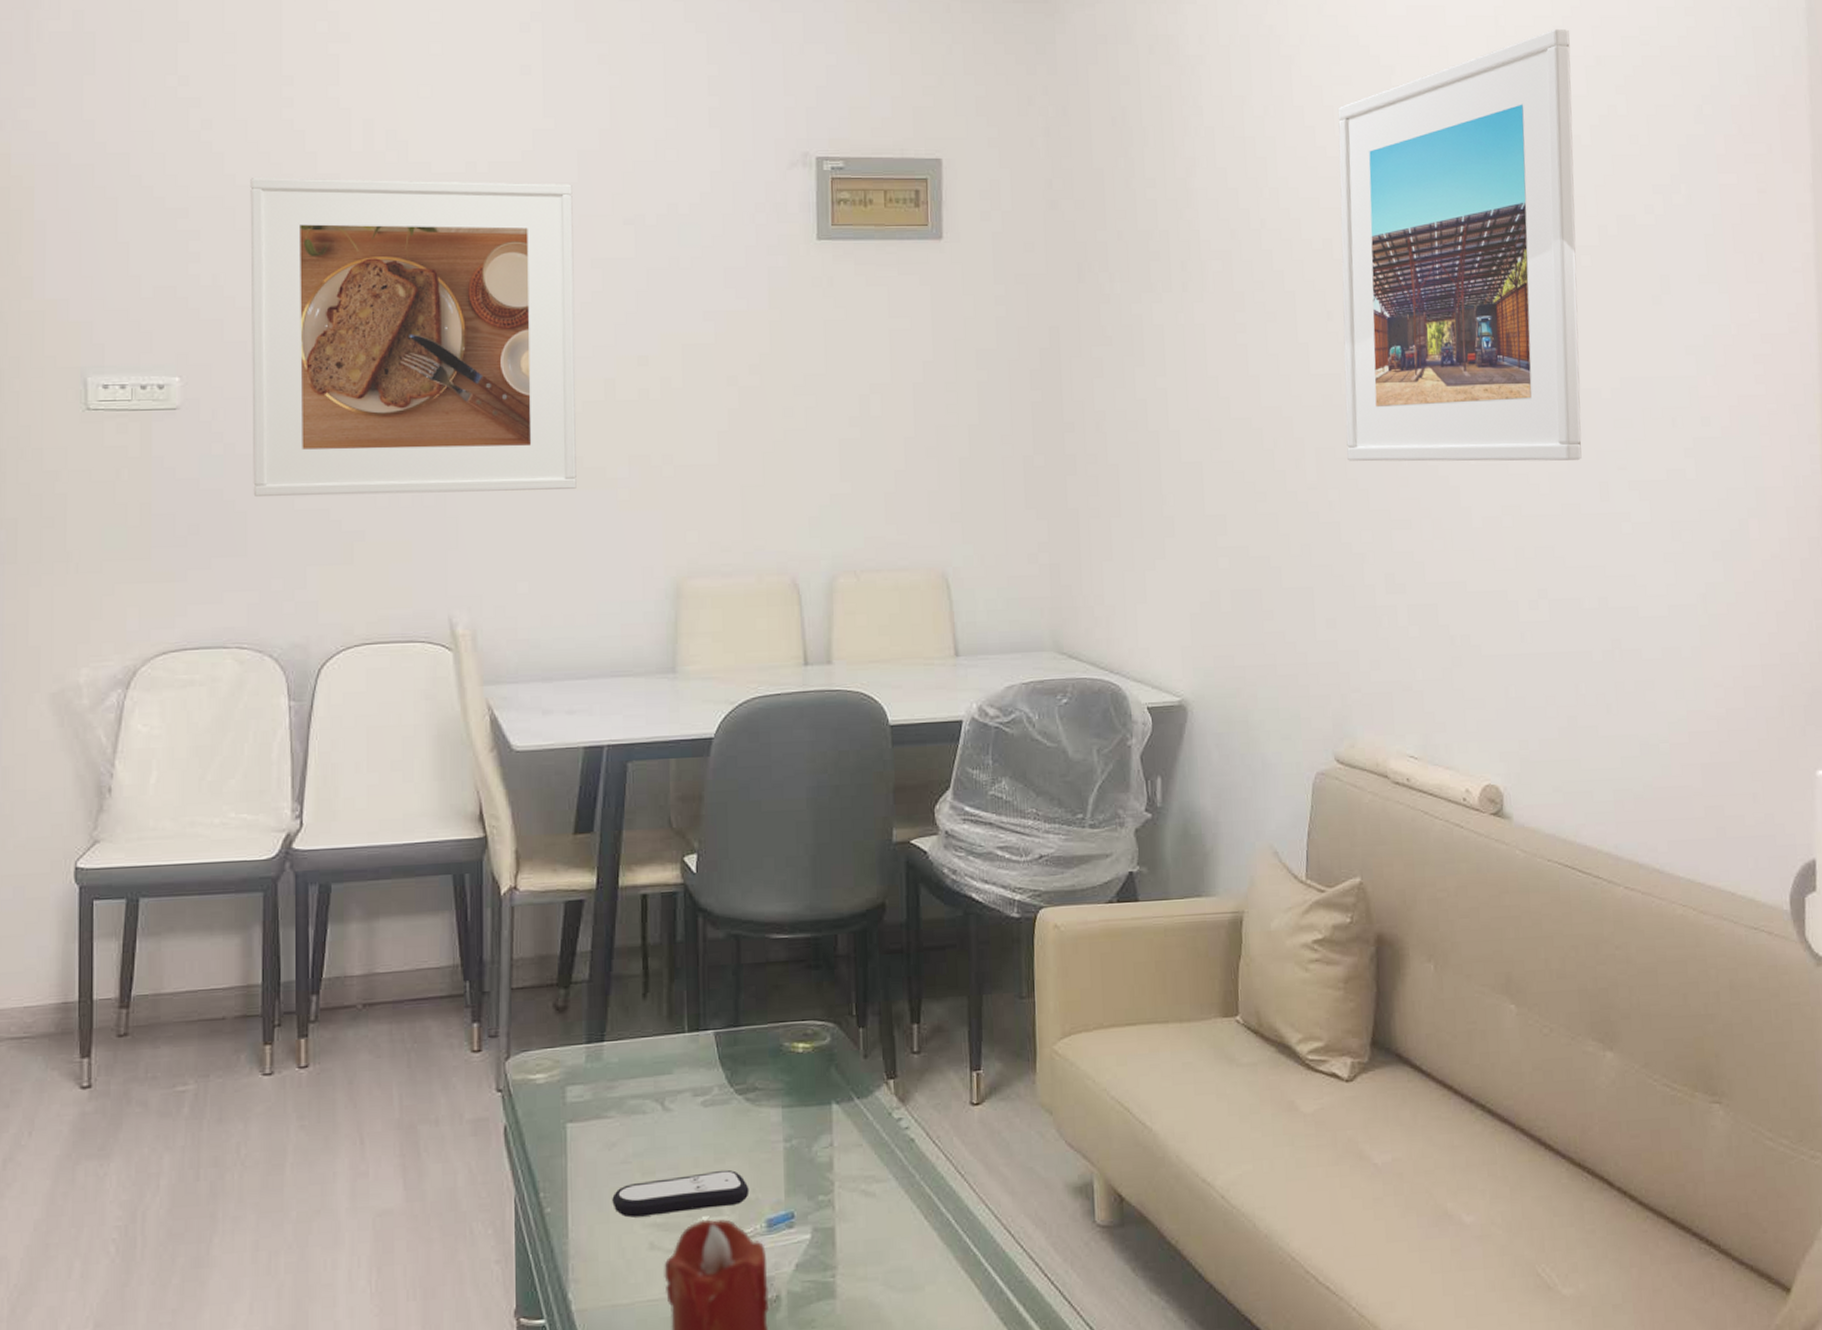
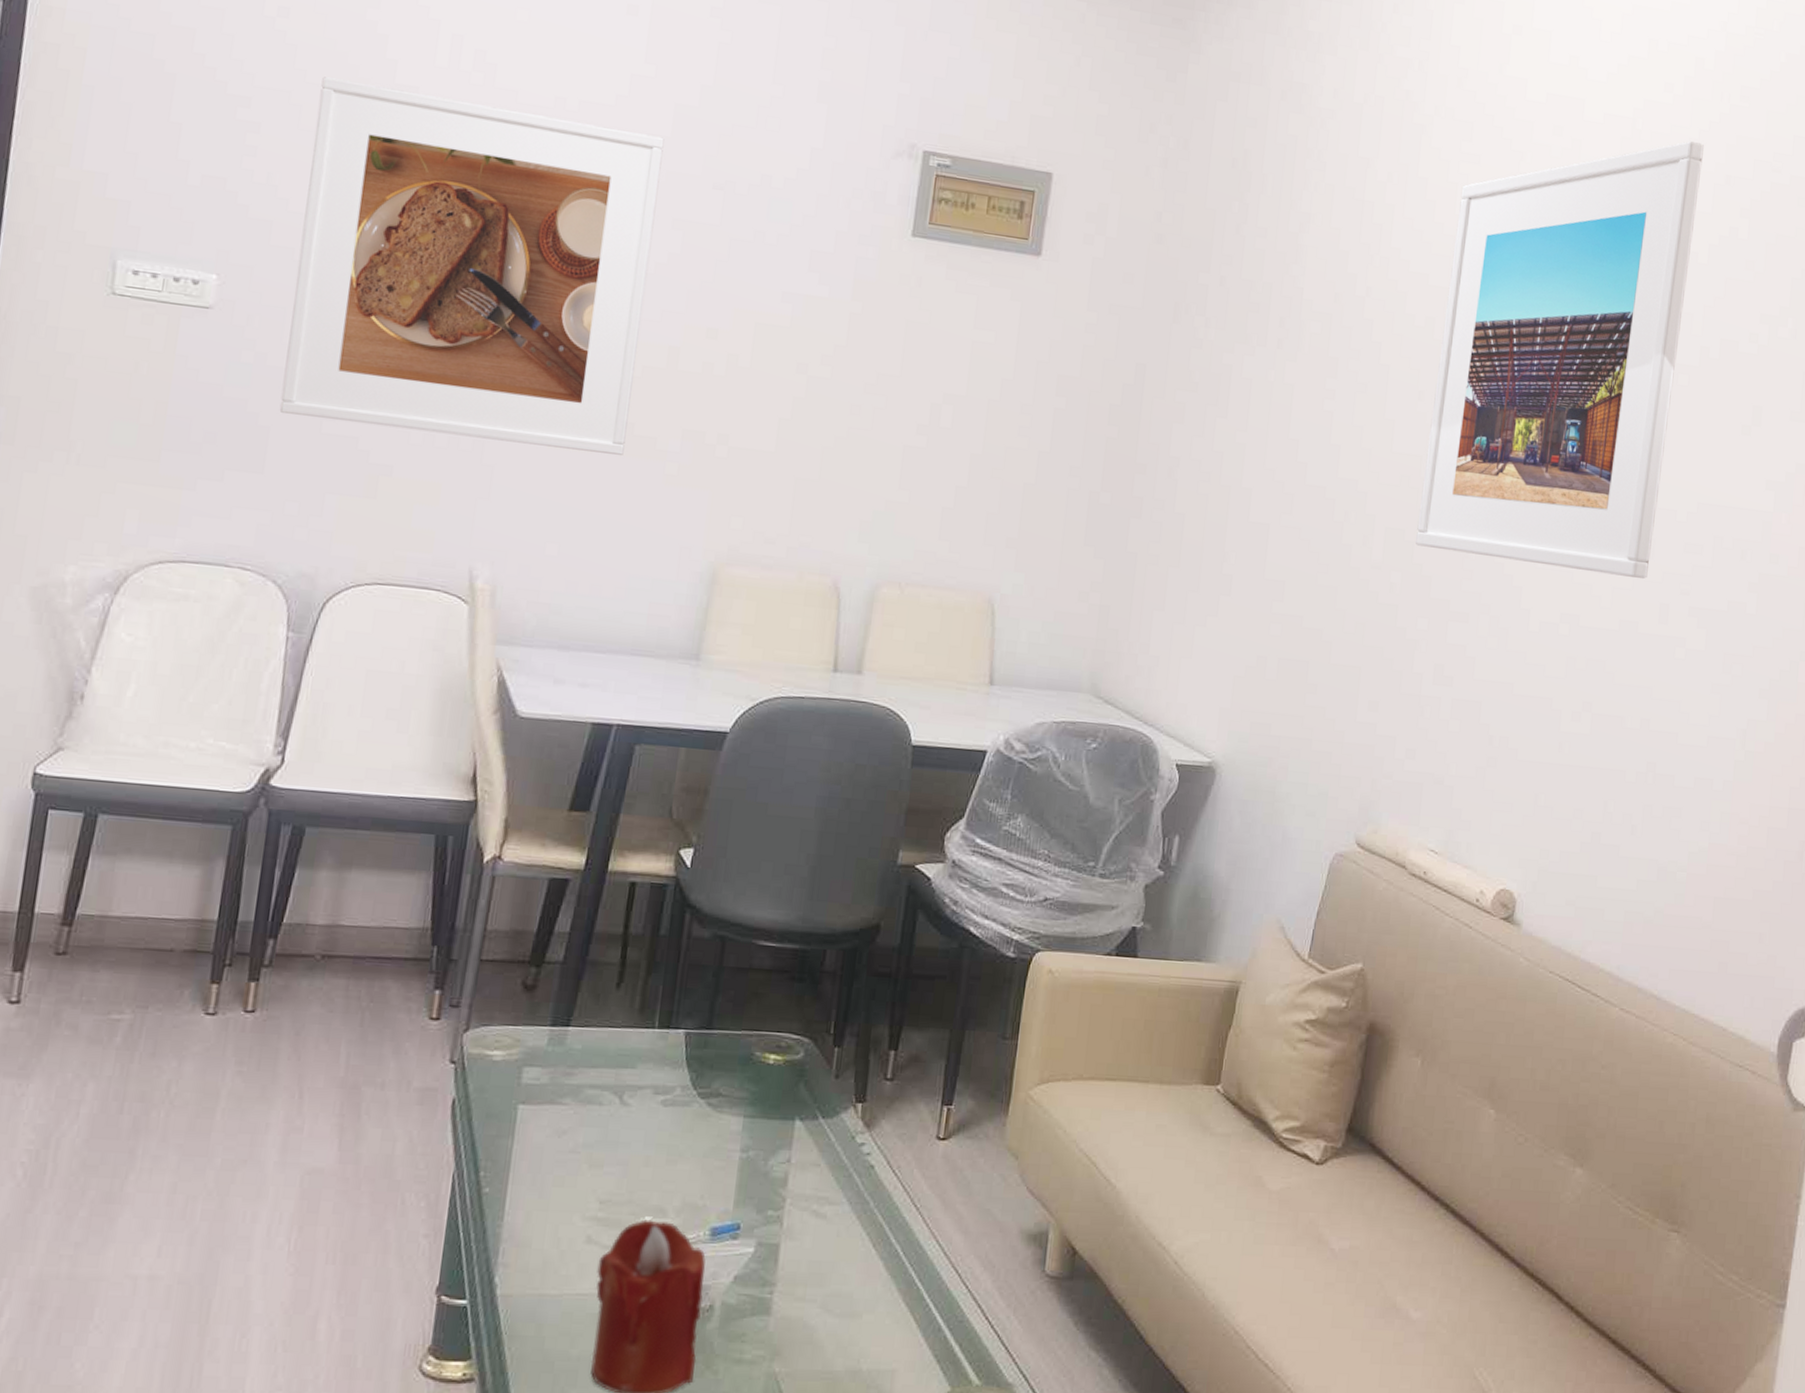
remote control: present [612,1169,750,1218] -> none [554,1172,698,1210]

